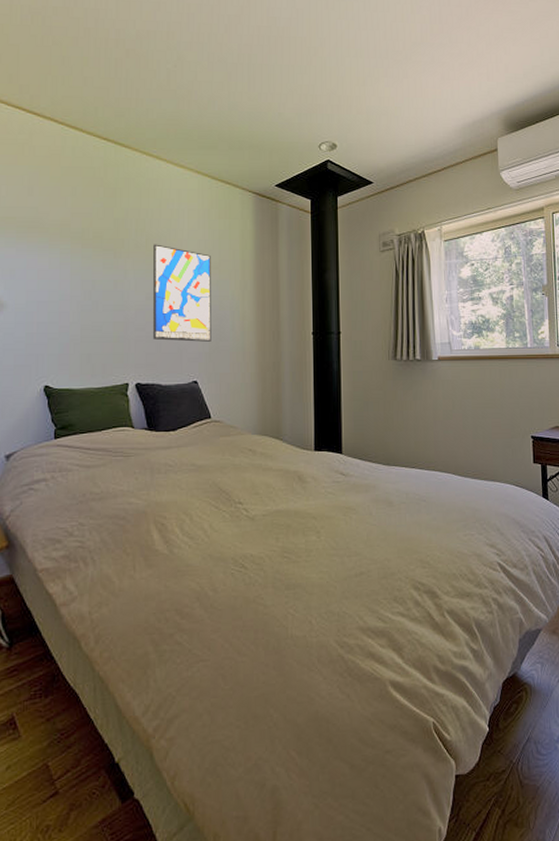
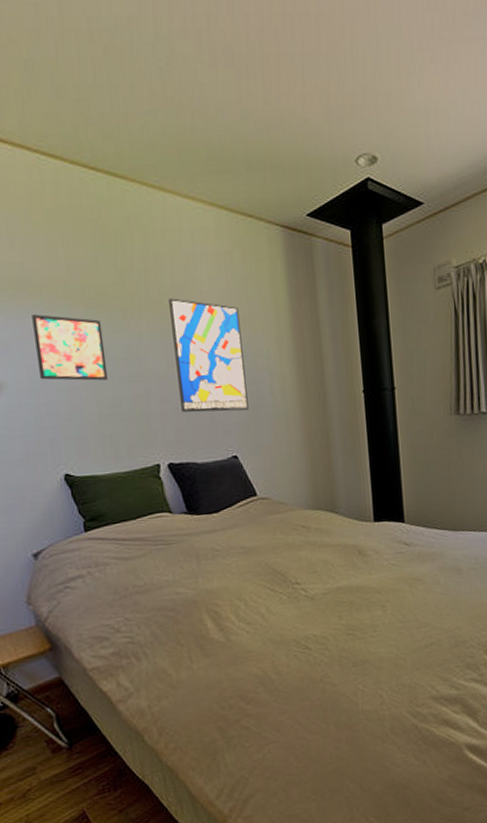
wall art: none [37,248,95,307] -> present [32,313,109,381]

